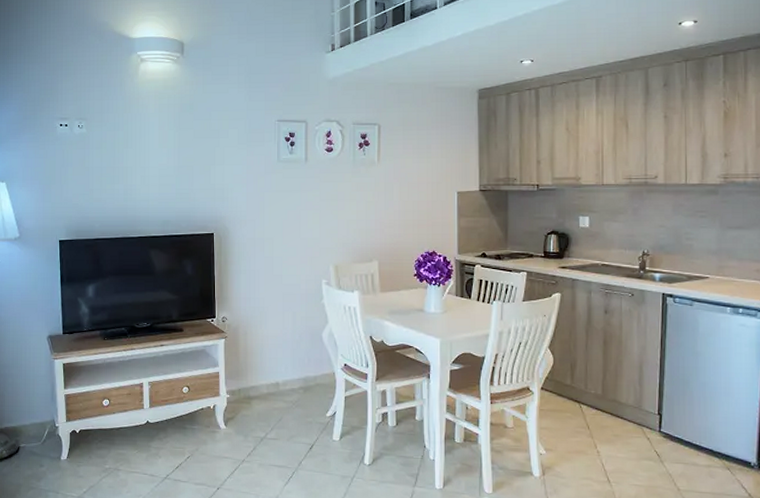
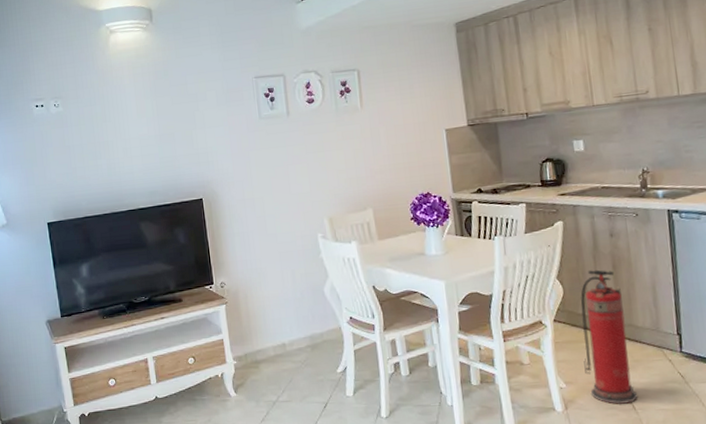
fire extinguisher: none [565,343,614,476] -> present [580,269,638,404]

